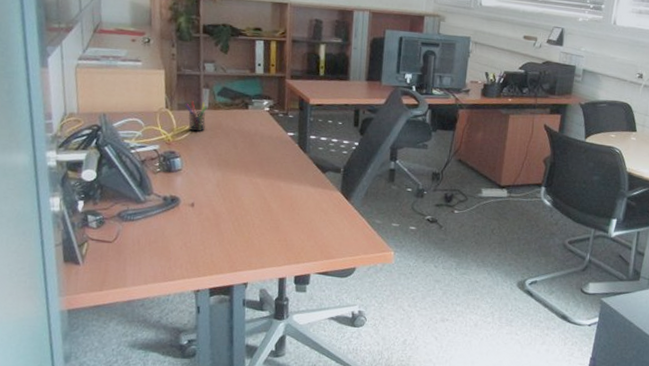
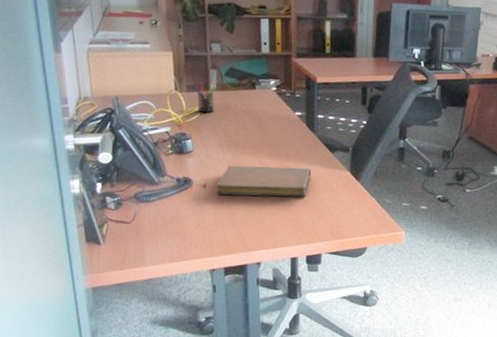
notebook: none [204,184,302,217] -> present [216,165,311,197]

